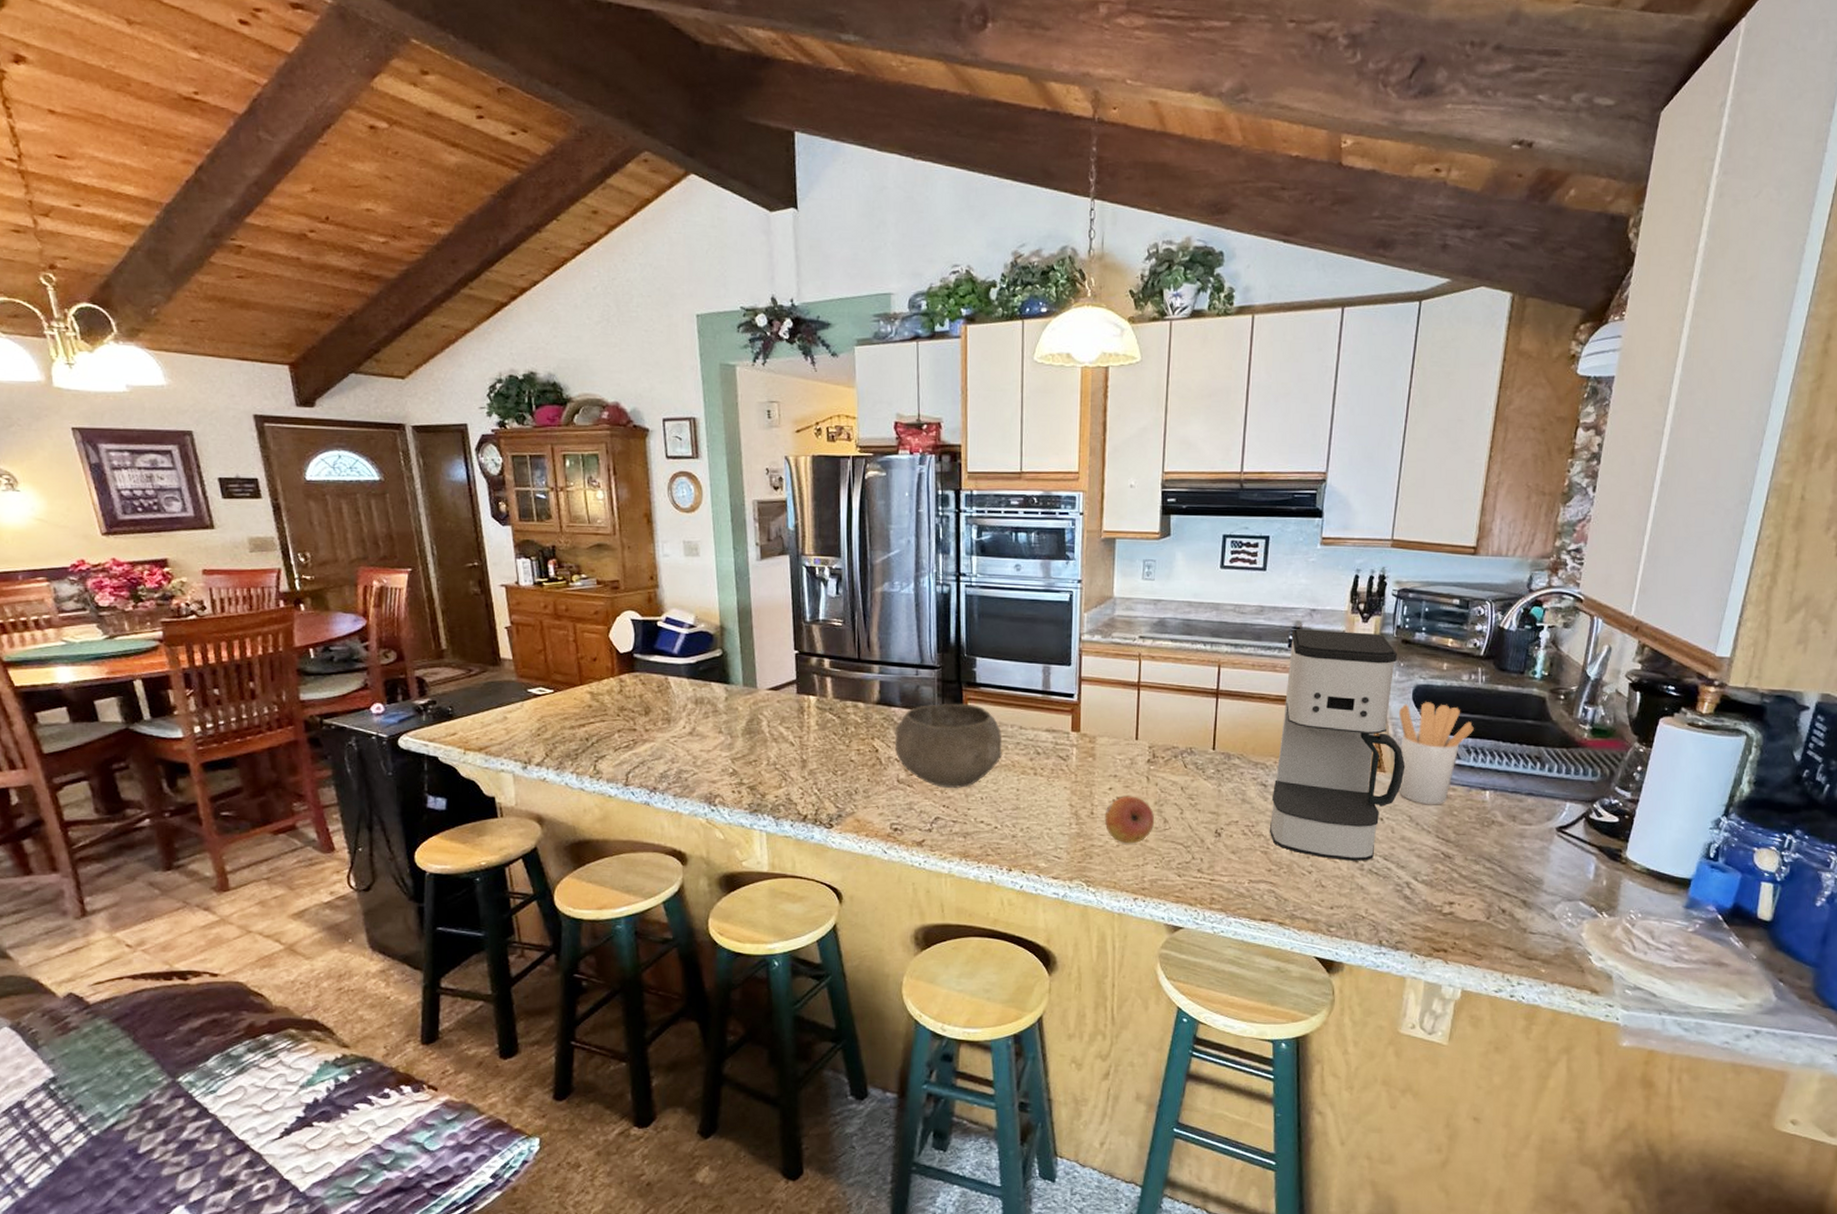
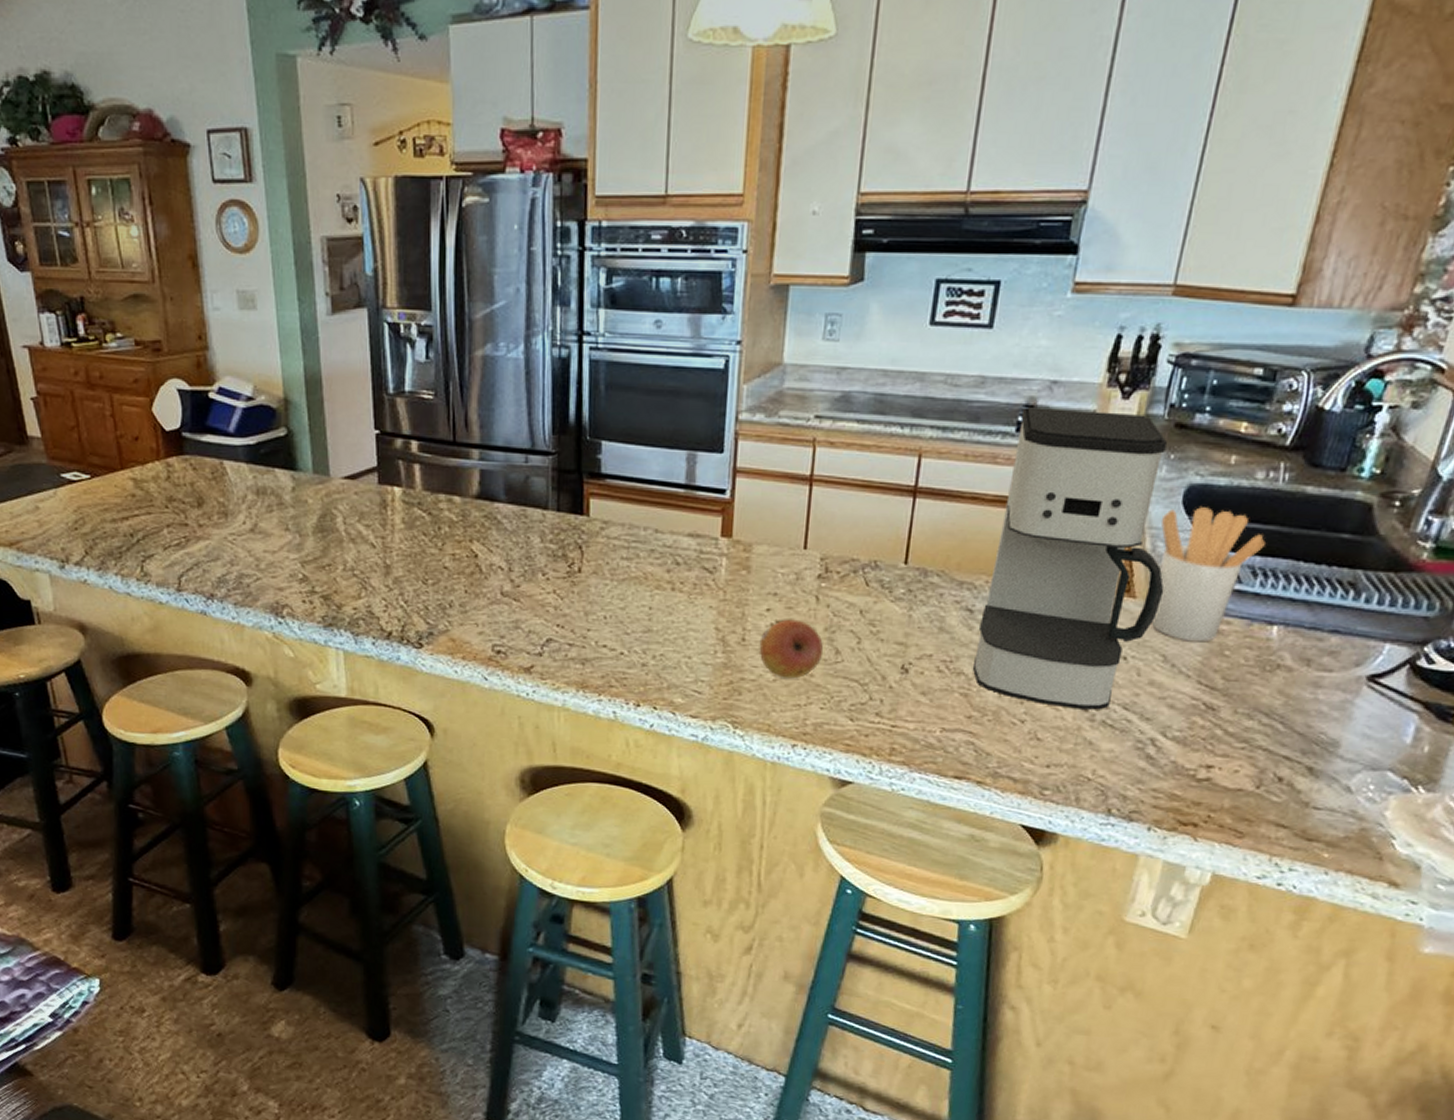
bowl: present [894,703,1002,788] -> none [498,498,633,604]

